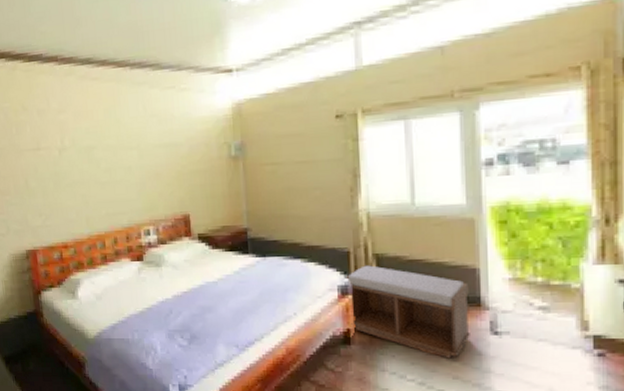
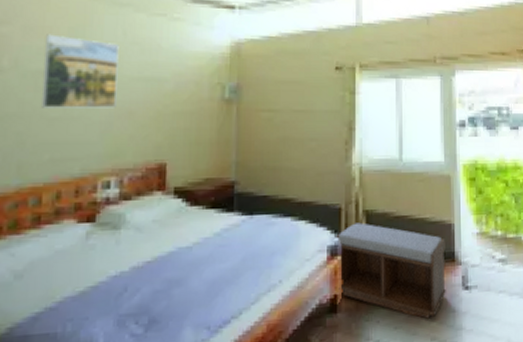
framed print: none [90,116,146,175] -> present [42,34,119,108]

